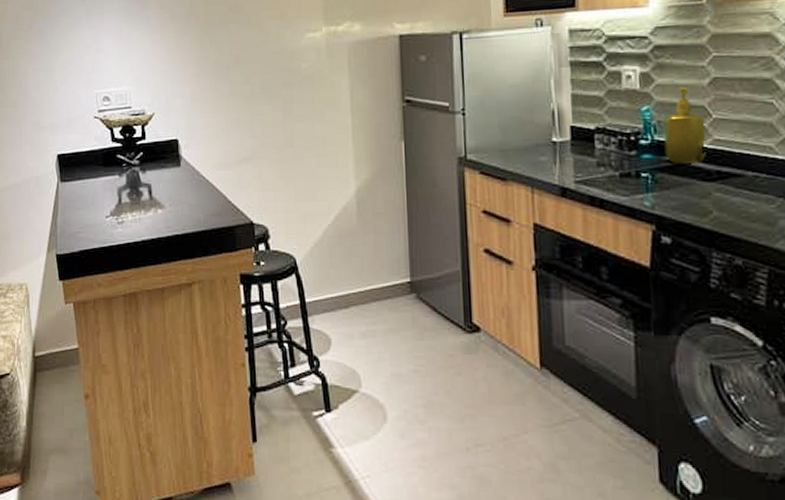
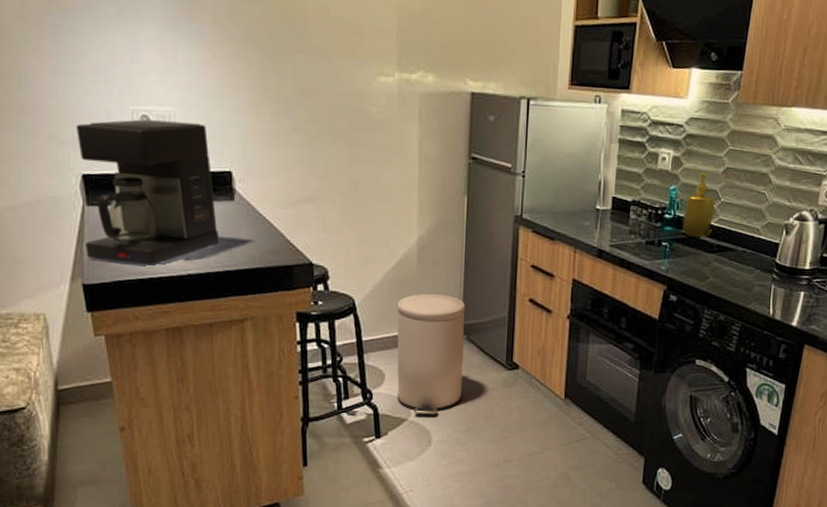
coffee maker: none [54,98,169,234] -> present [76,119,220,266]
pedal bin: none [339,248,417,386] -> present [397,293,465,415]

